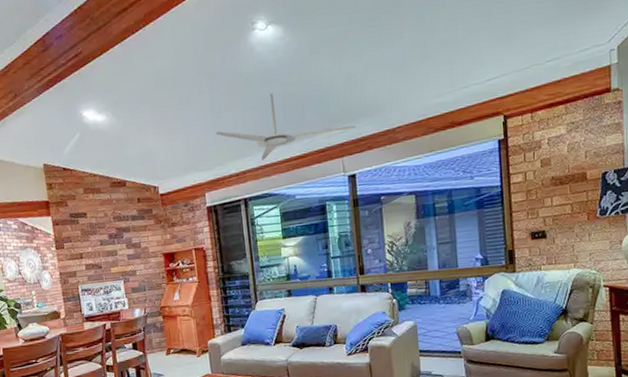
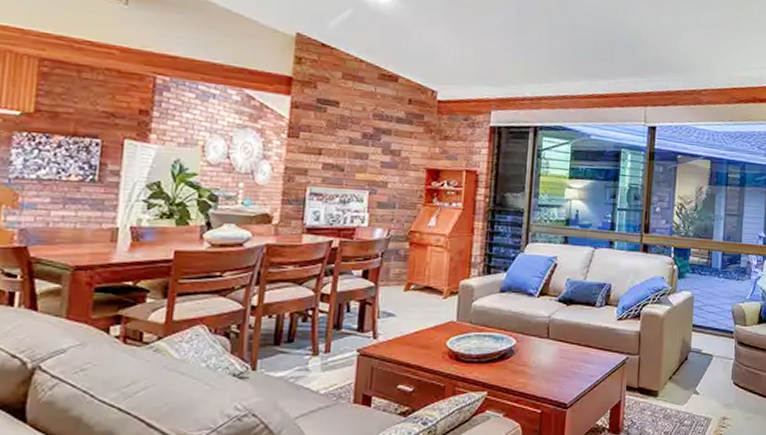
ceiling fan: present [216,93,356,160] -> none [517,23,664,90]

